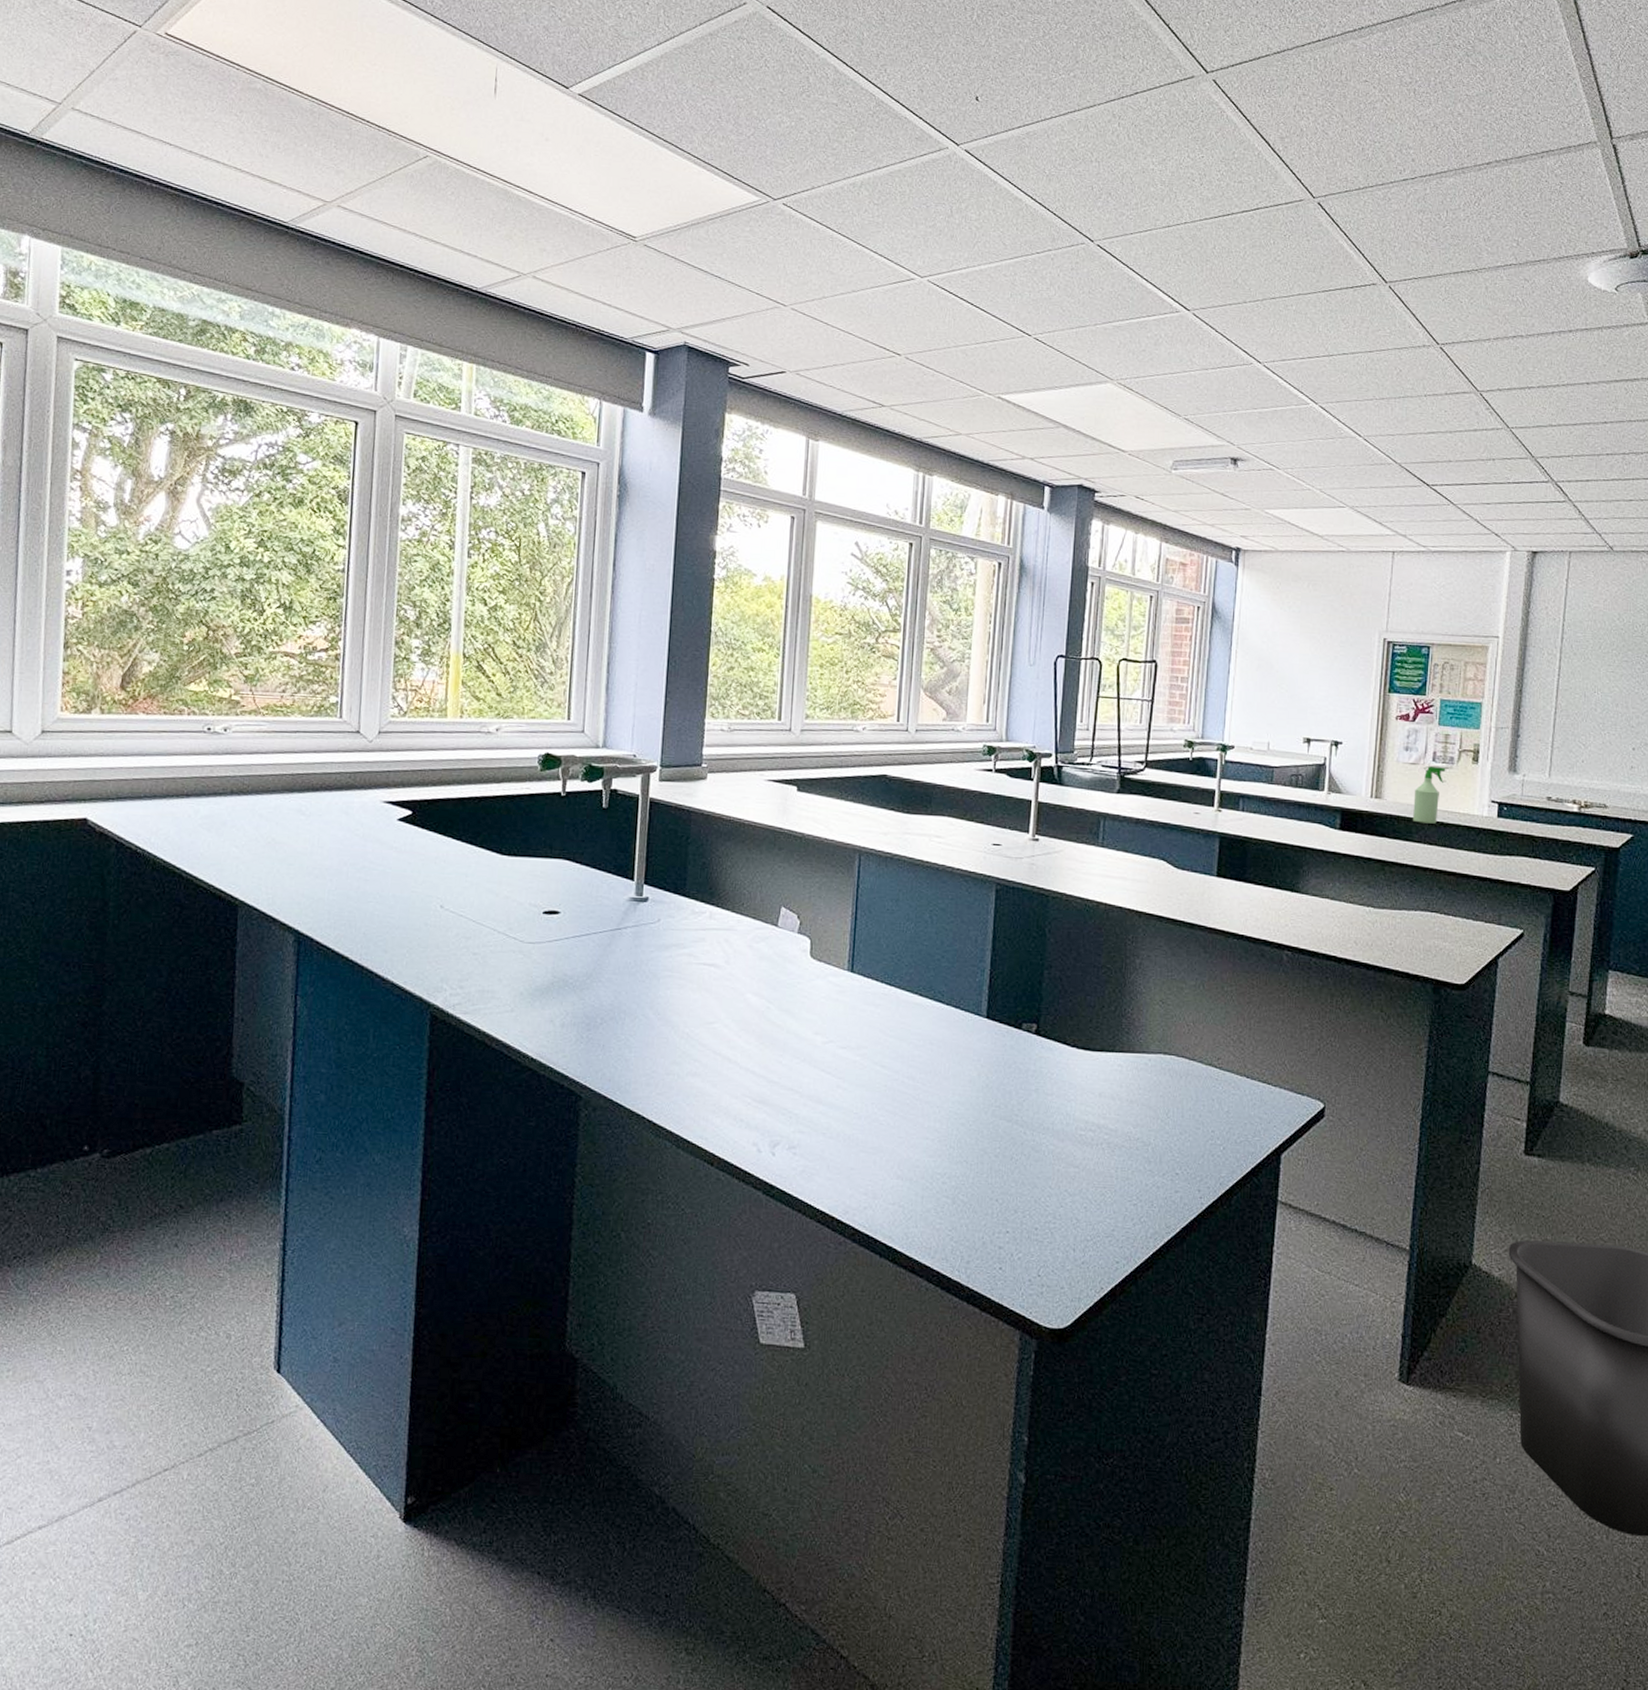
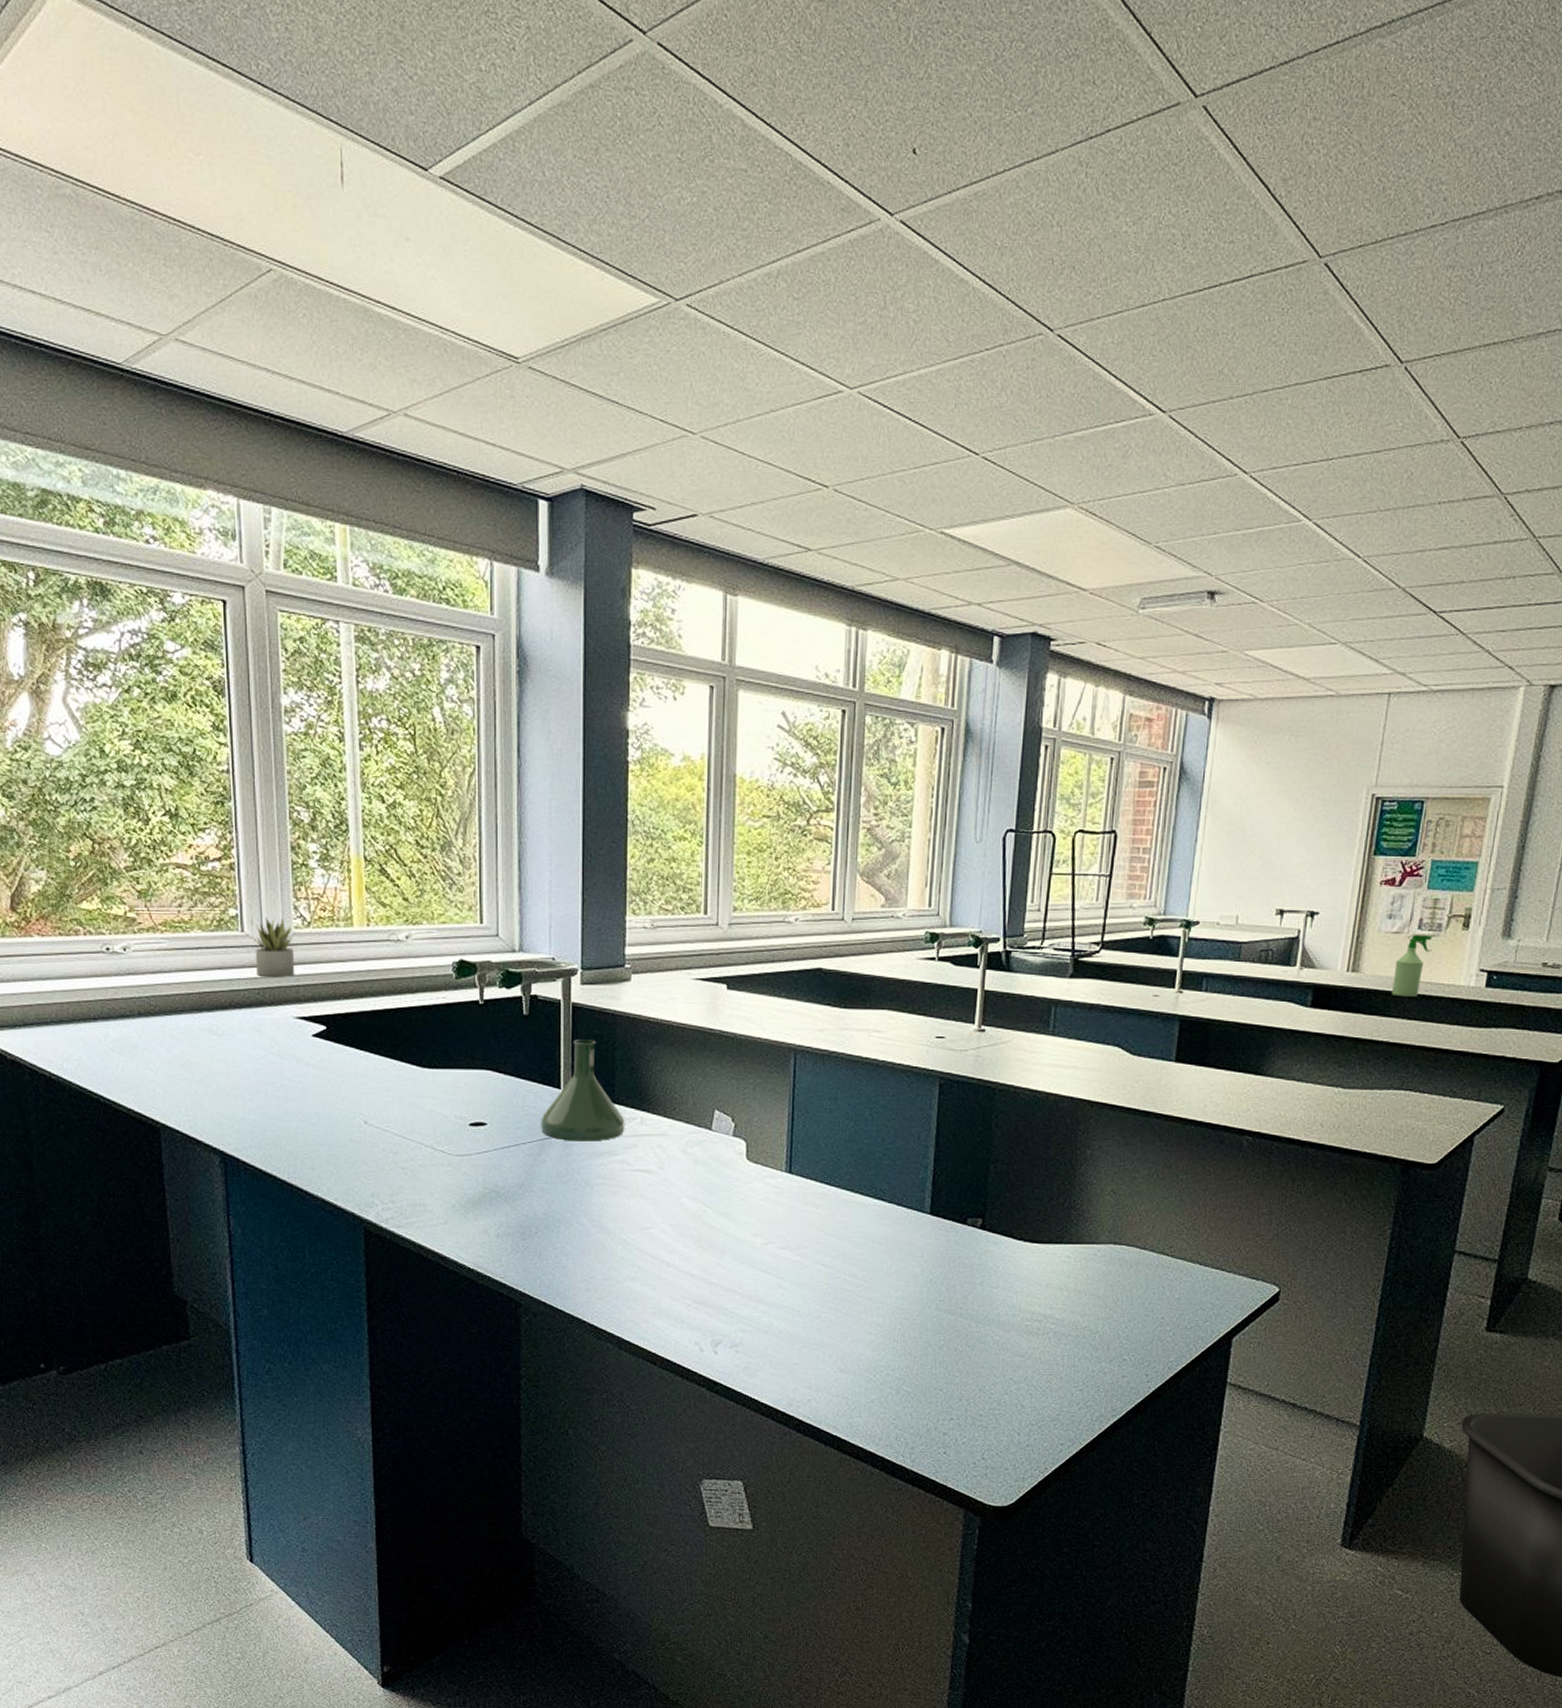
succulent plant: none [350,706,389,762] -> present [253,918,295,977]
flask: none [612,833,695,934] -> present [541,1040,625,1142]

